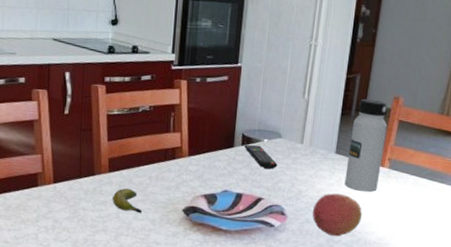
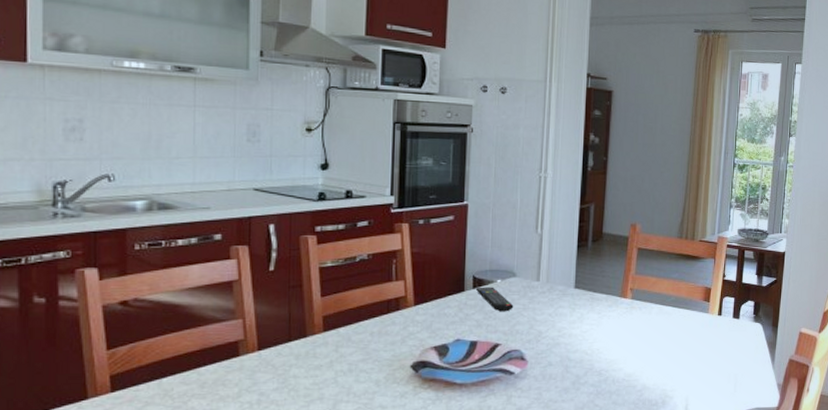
banana: present [112,188,143,213] -> none [328,347,365,375]
fruit: present [312,193,363,237] -> none [554,331,609,378]
water bottle: present [344,98,388,192] -> none [586,228,626,326]

